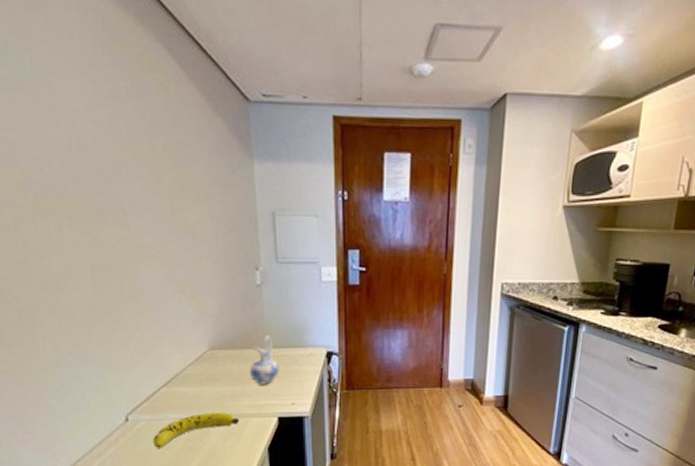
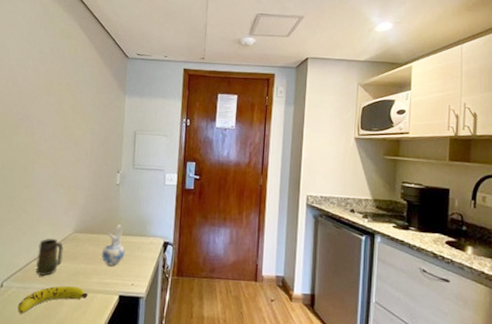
mug: none [165,358,200,403] -> present [36,238,64,276]

